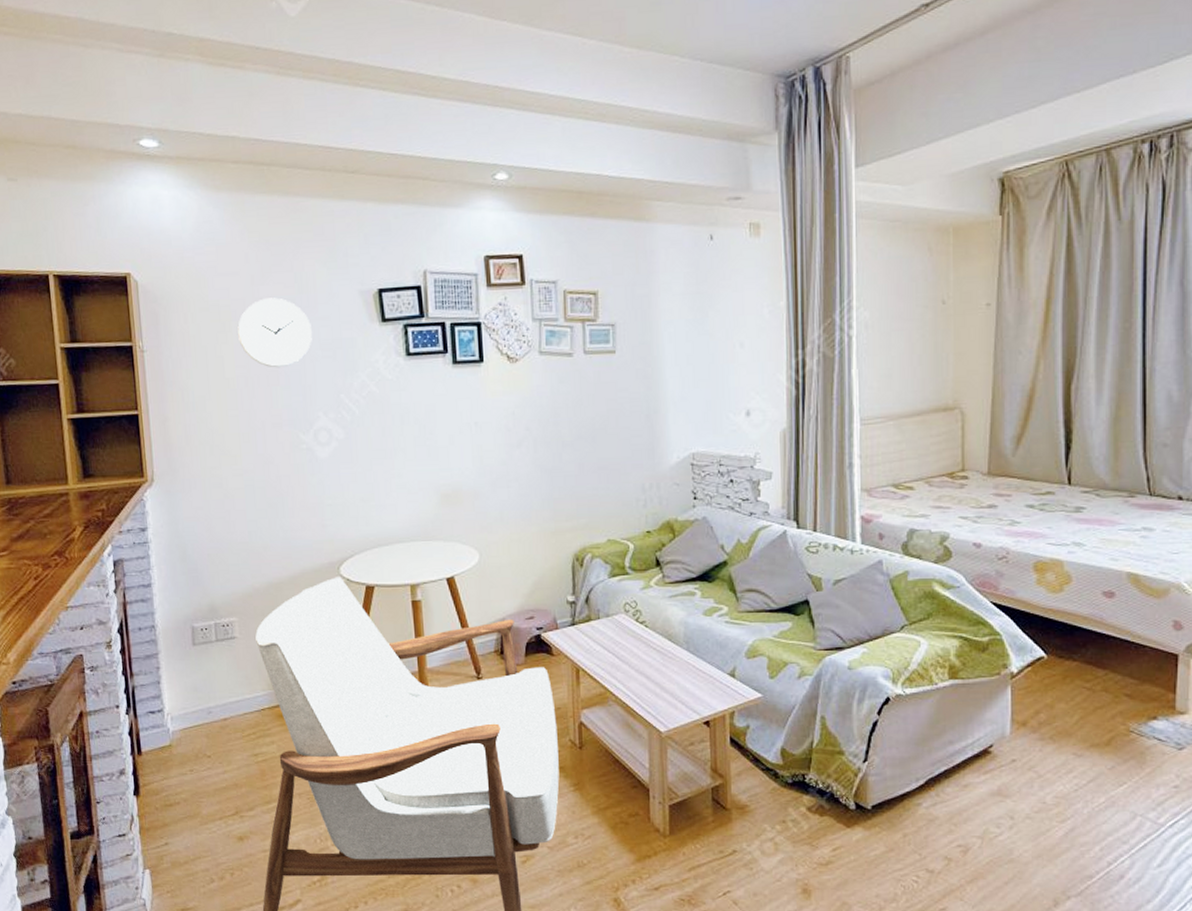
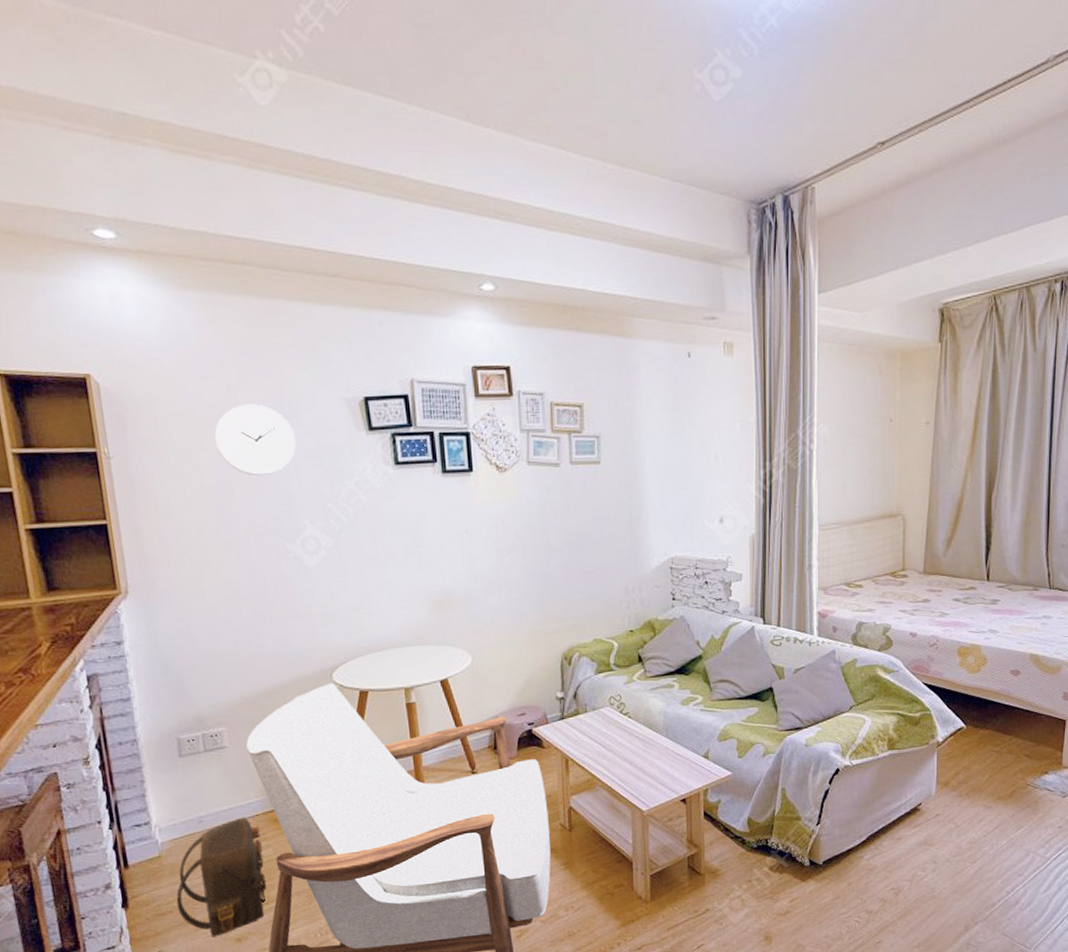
backpack: none [184,710,270,833] -> present [176,817,267,937]

